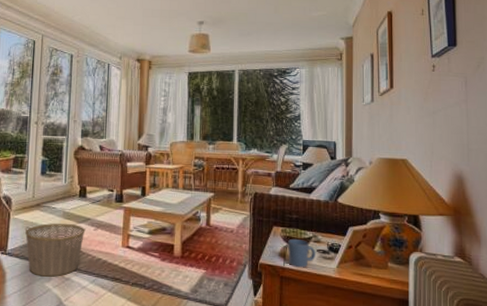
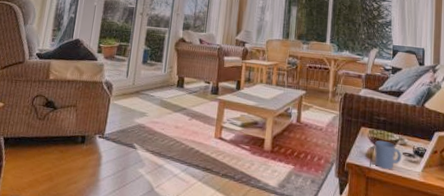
basket: present [24,223,86,277] -> none [123,110,181,164]

